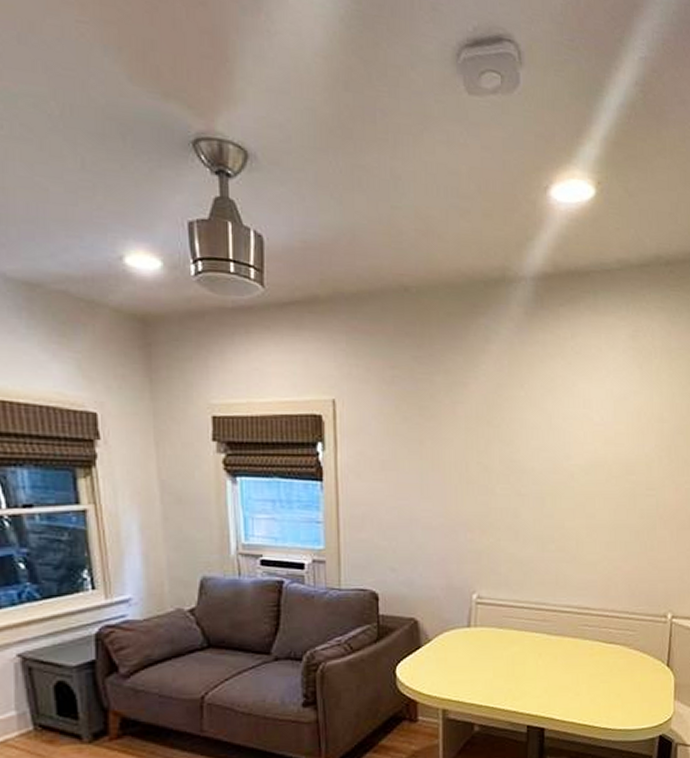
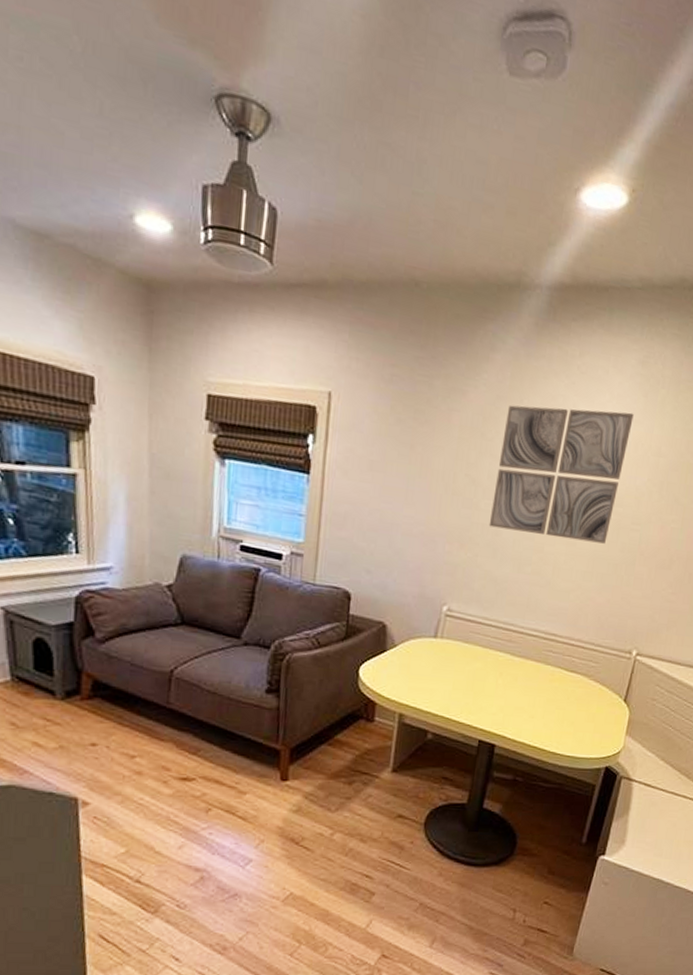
wall art: none [507,384,632,512] -> present [489,405,634,544]

